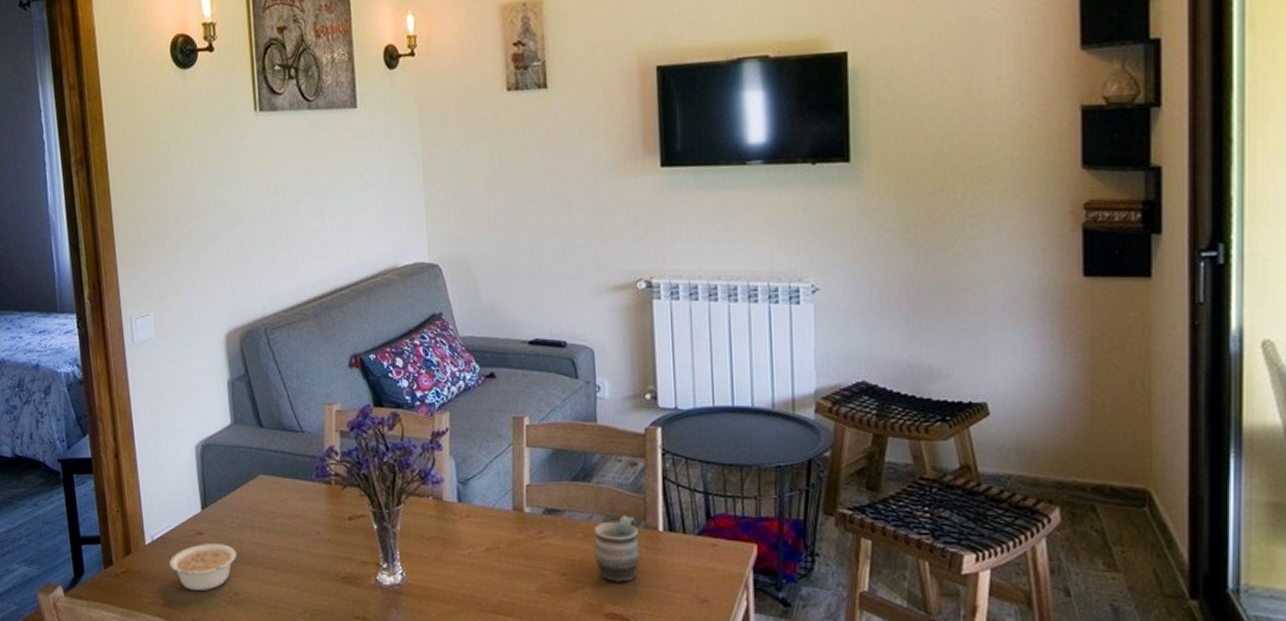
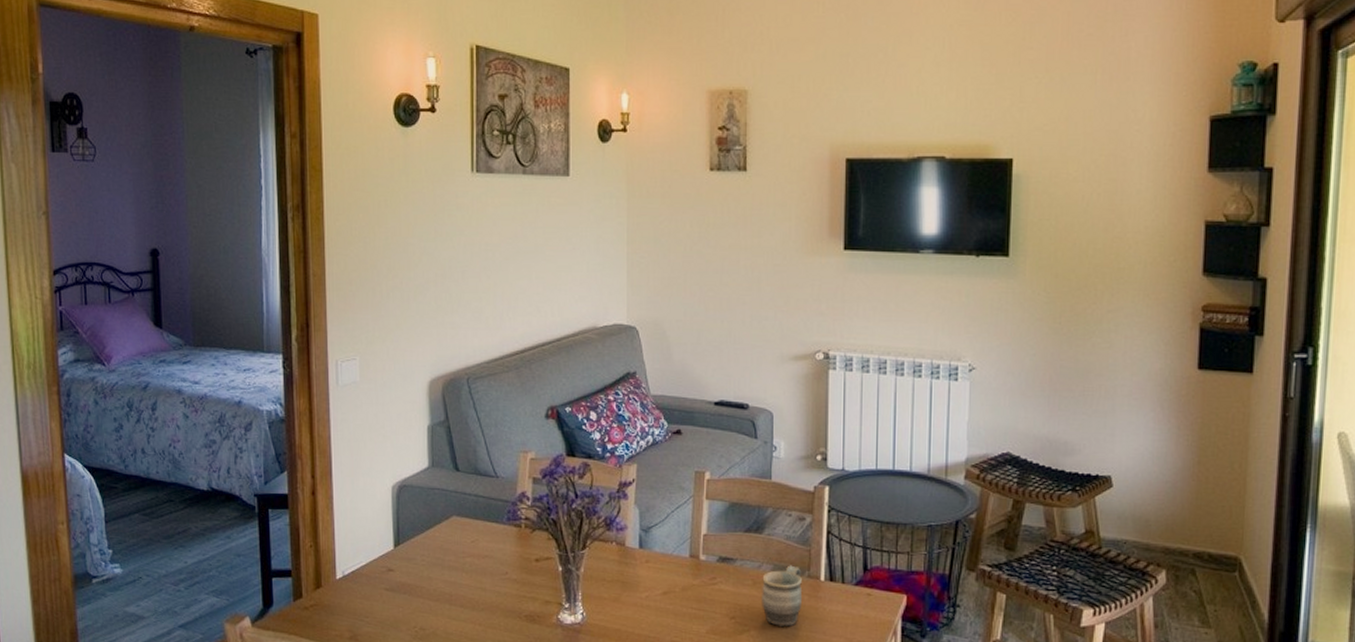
legume: present [169,544,237,592] -> none [359,580,426,626]

